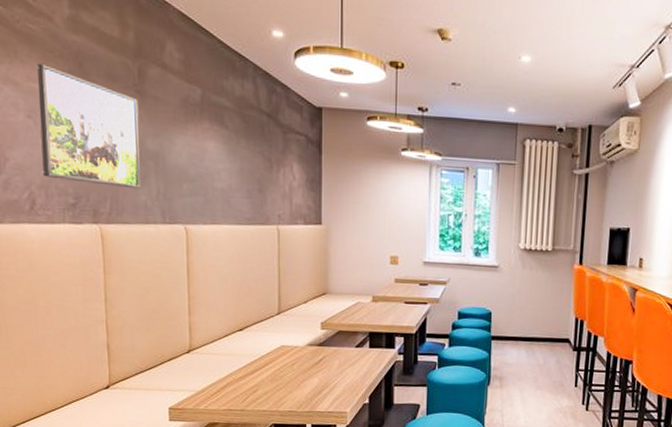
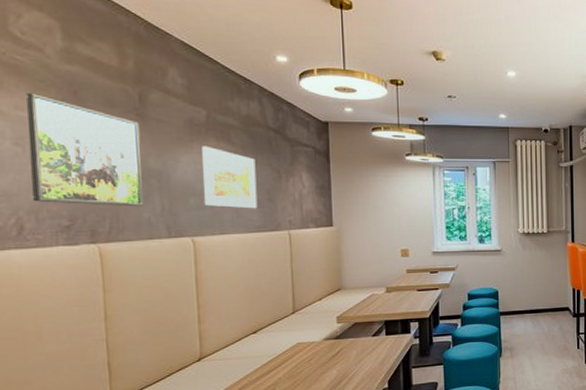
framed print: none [196,127,248,200] -> present [202,145,258,209]

